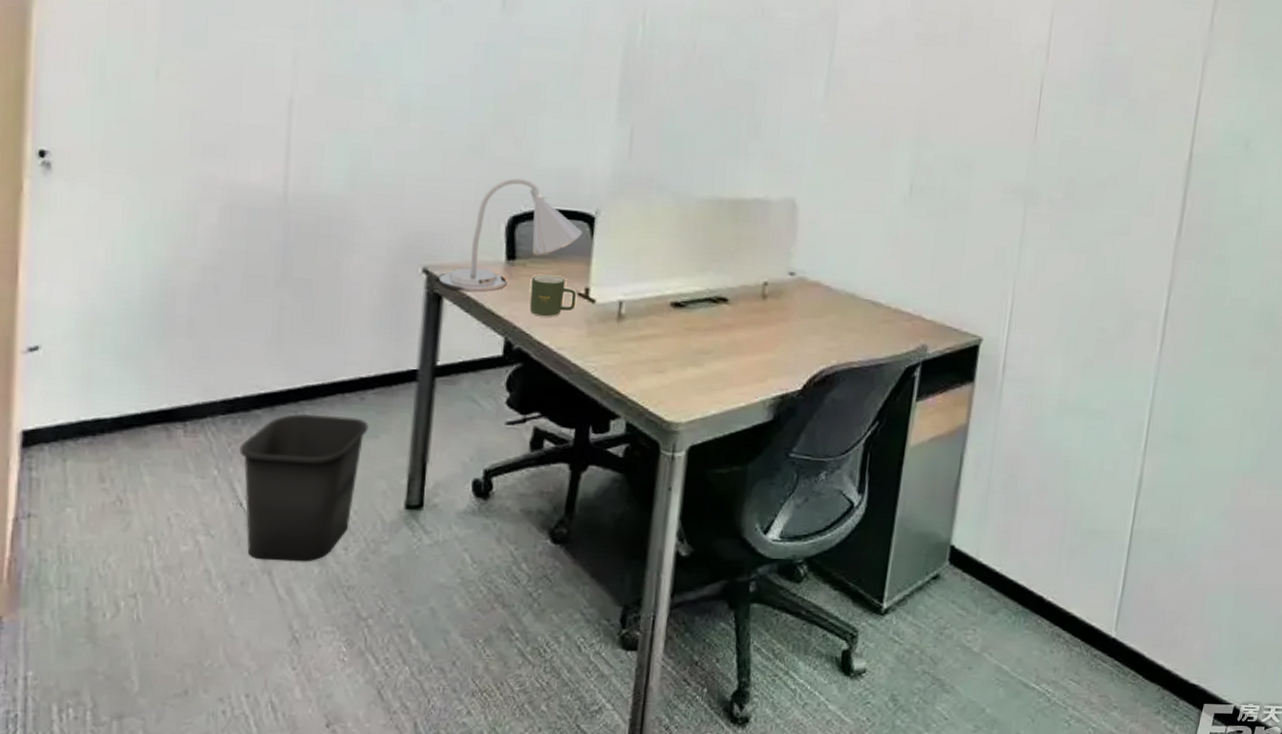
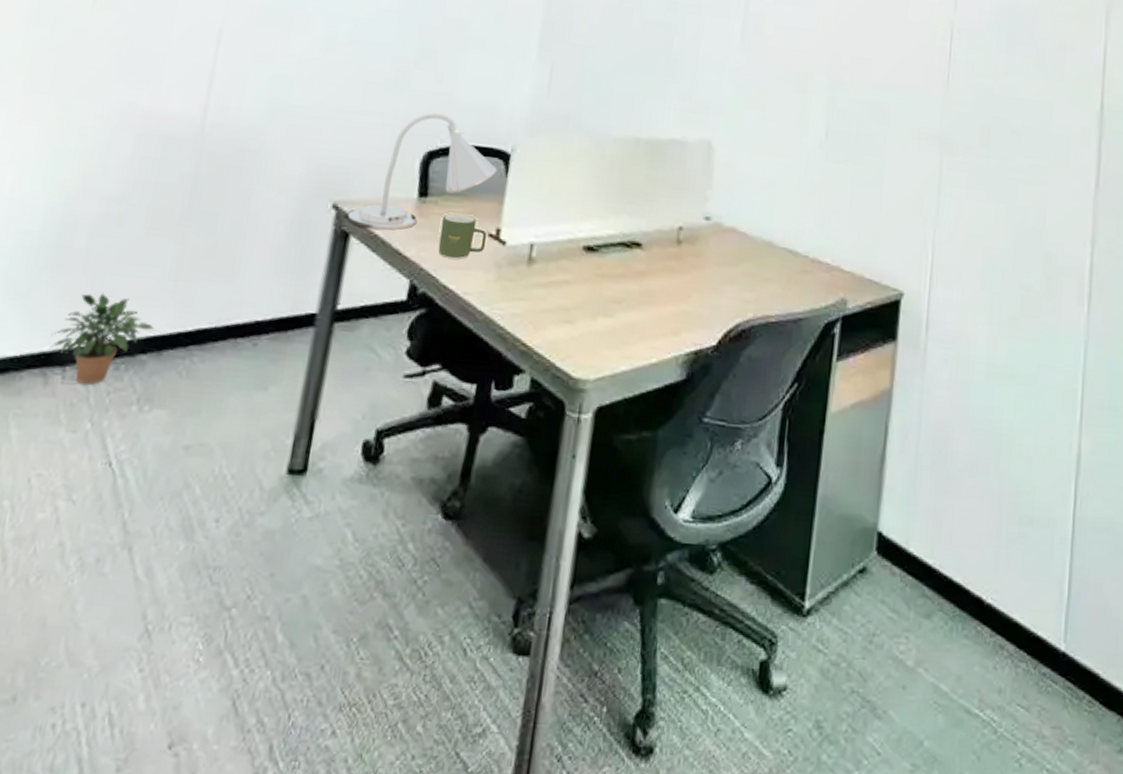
potted plant: none [167,355,264,438] -> present [51,292,154,386]
waste bin: present [239,414,369,562] -> none [109,360,259,536]

